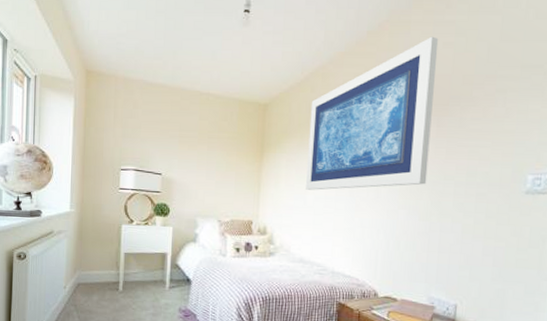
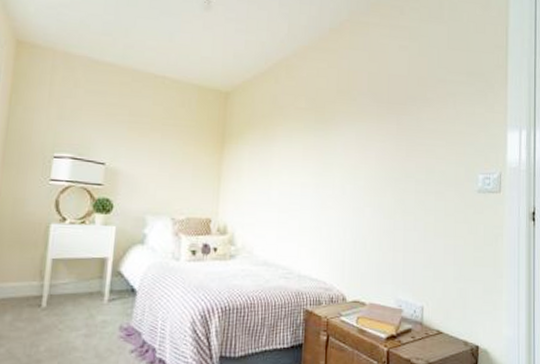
wall art: present [306,36,439,190] -> none [270,39,395,186]

